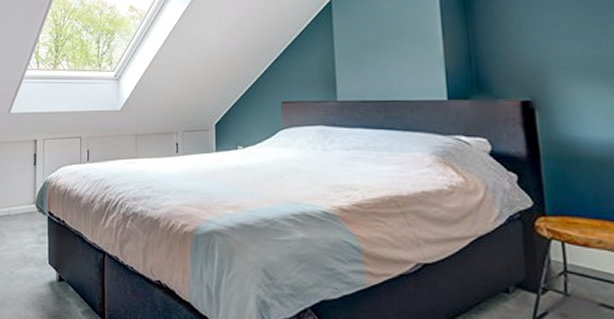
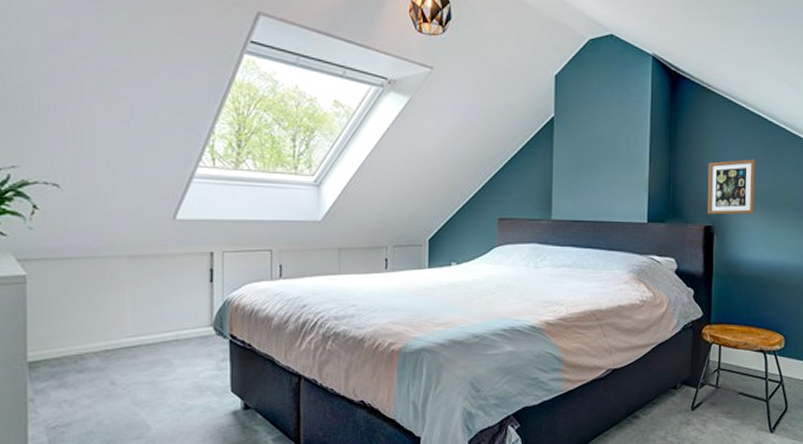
picture frame: none [516,23,588,88] -> present [707,159,755,215]

